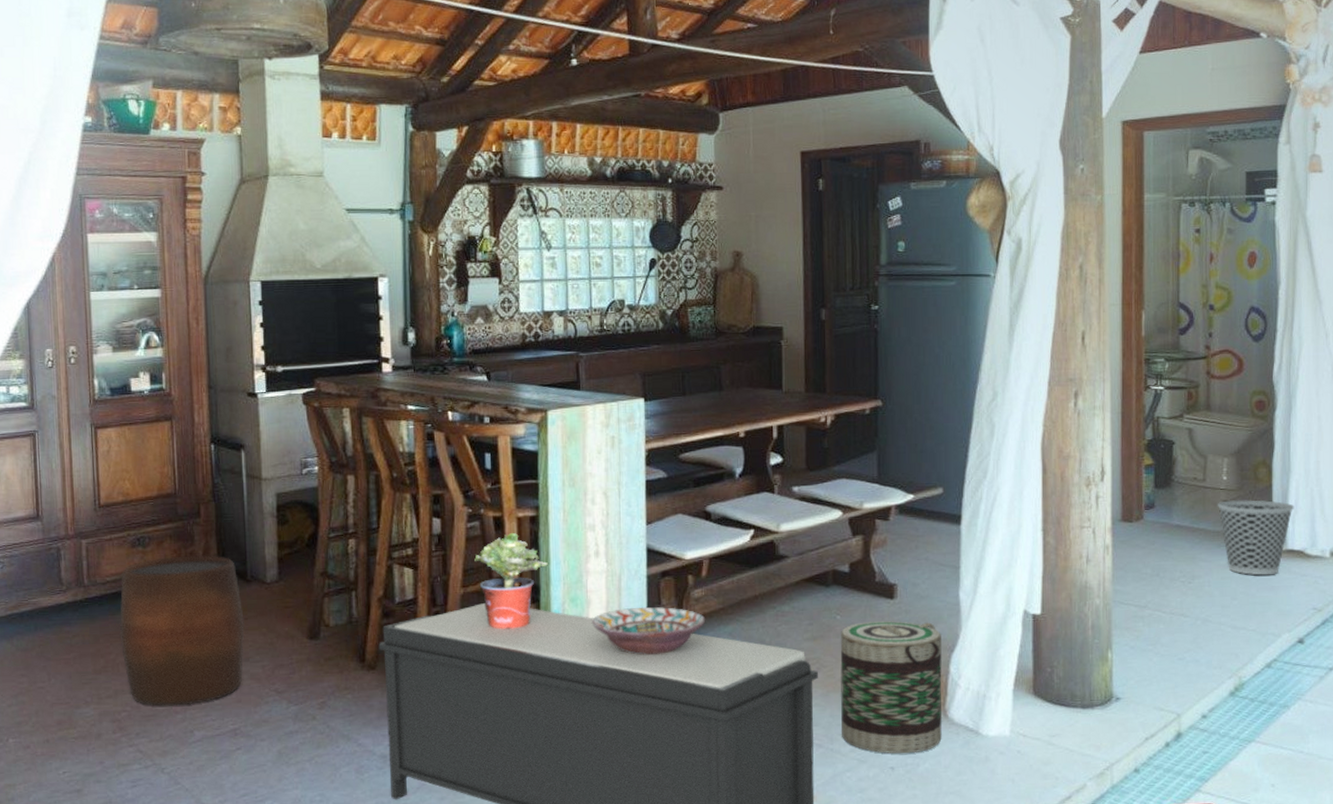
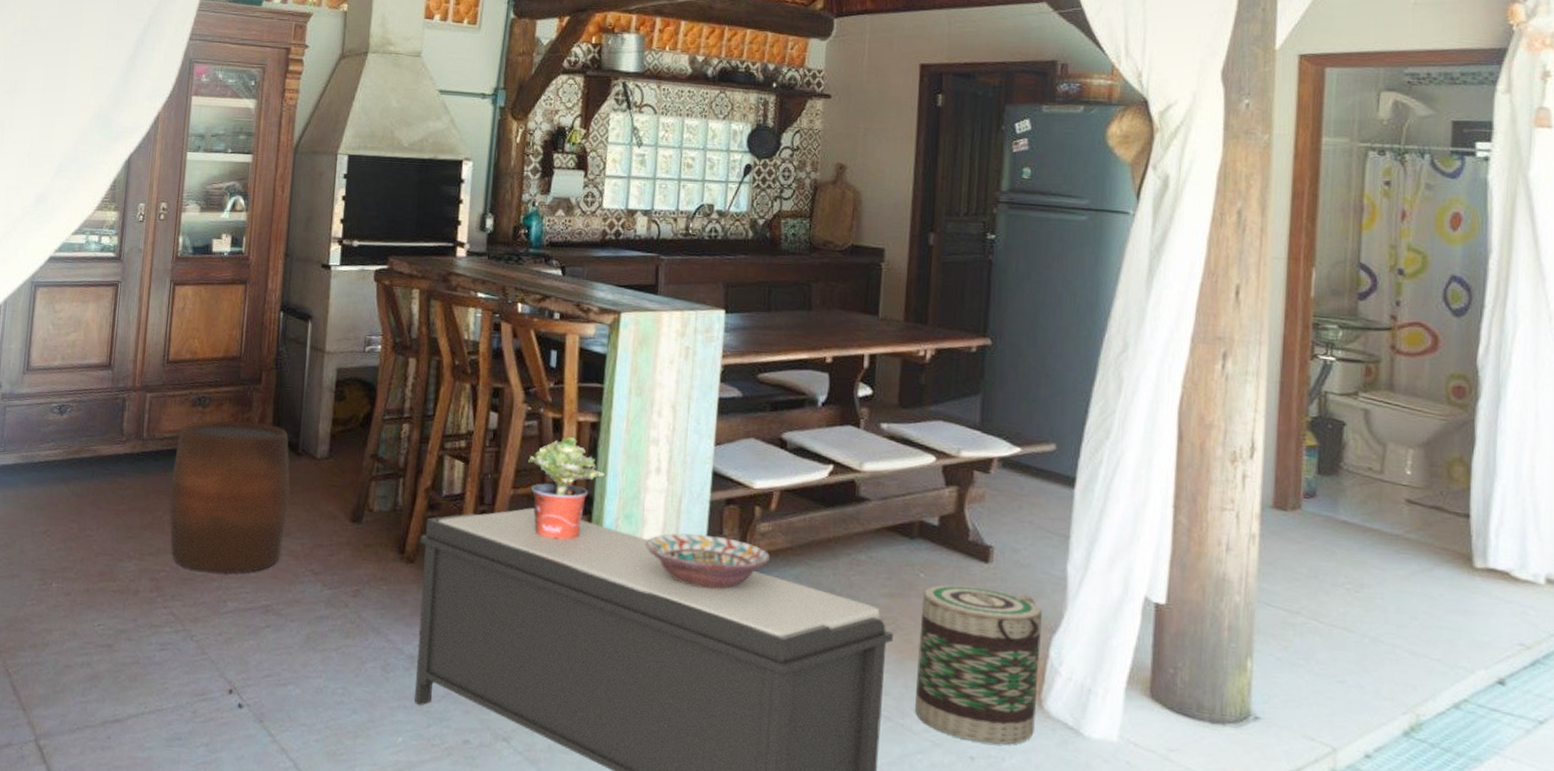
wastebasket: present [1217,500,1295,575] -> none [1397,499,1499,596]

